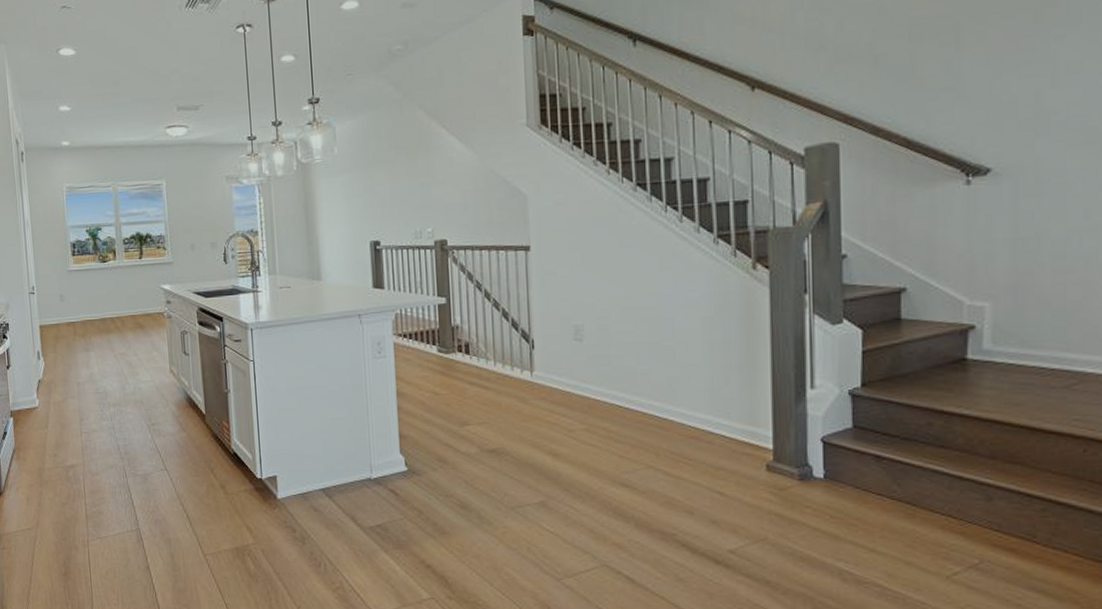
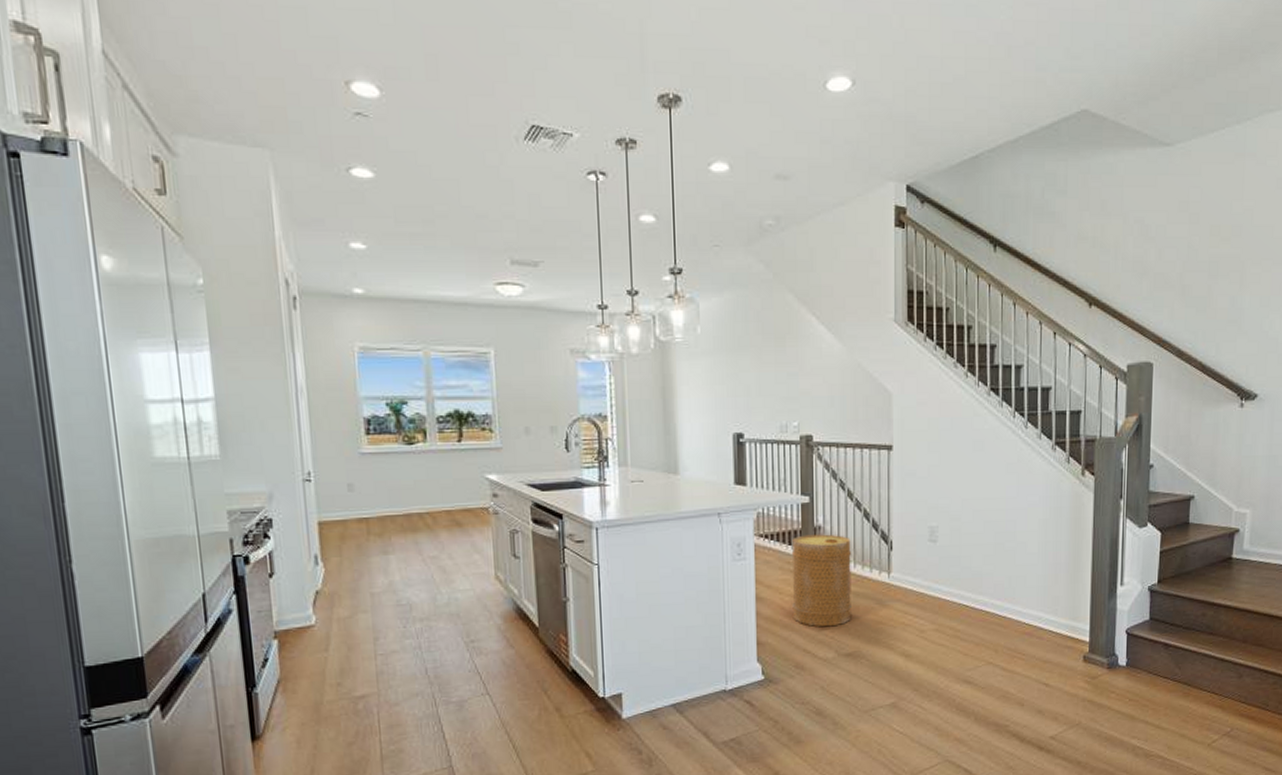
basket: none [430,333,493,422] -> present [791,534,851,626]

